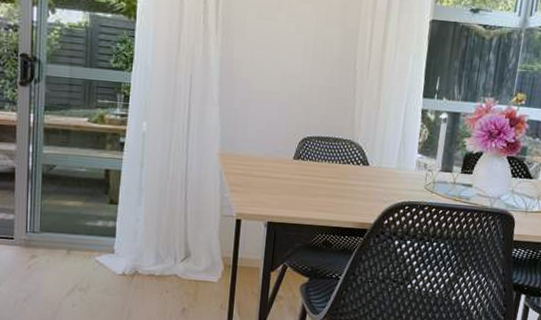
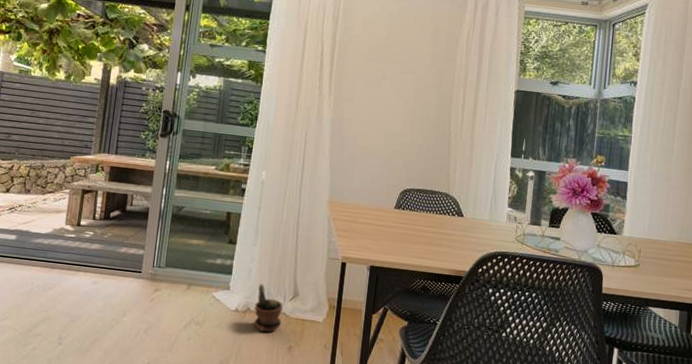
potted plant: none [143,245,174,296] -> present [253,283,283,333]

